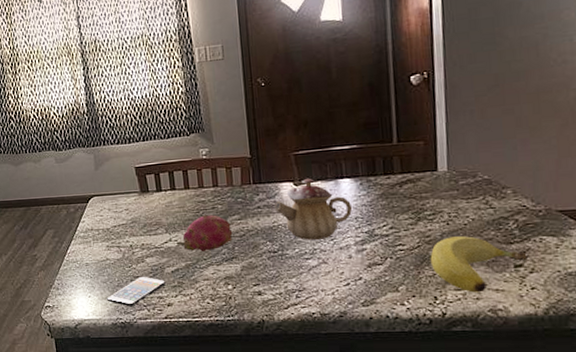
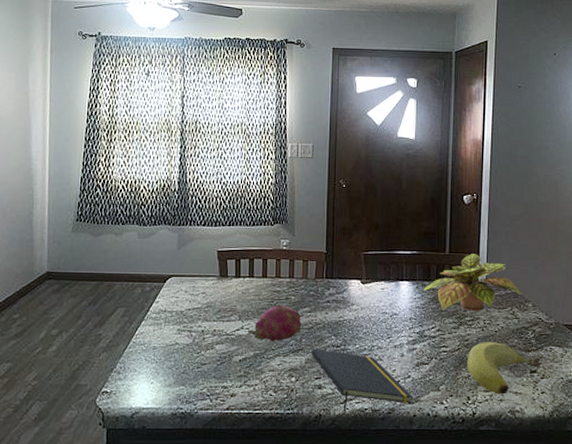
smartphone: present [107,277,167,307] -> none [170,365,233,396]
notepad: none [246,255,368,317] -> present [311,348,414,412]
teapot: present [275,178,353,240] -> none [342,277,409,337]
plant: none [368,140,499,206] -> present [423,254,523,311]

